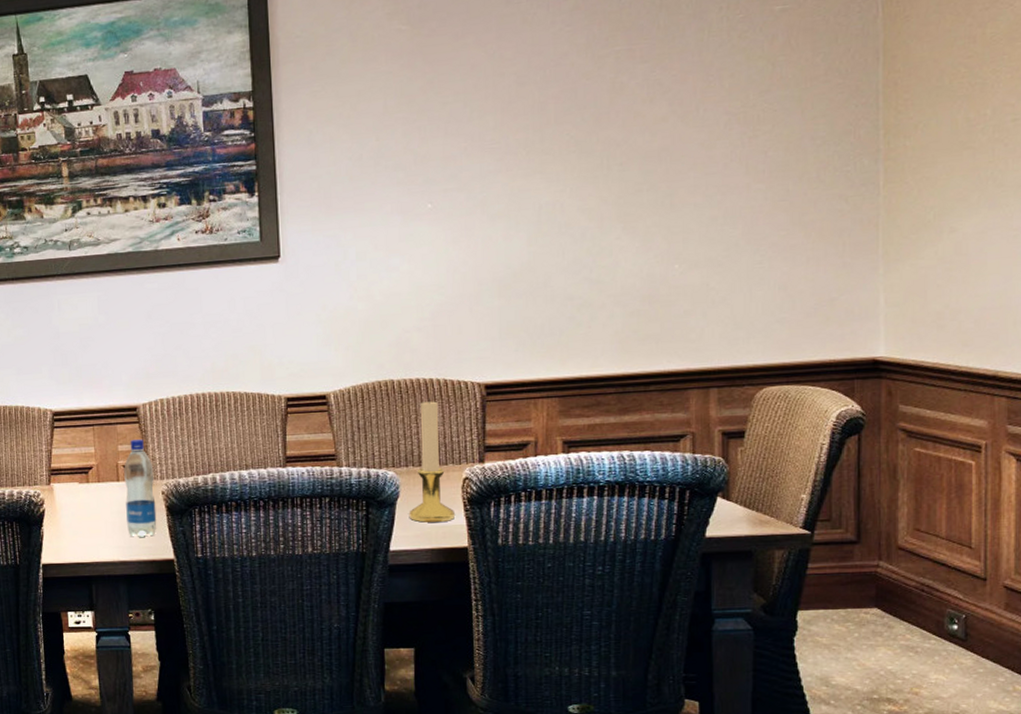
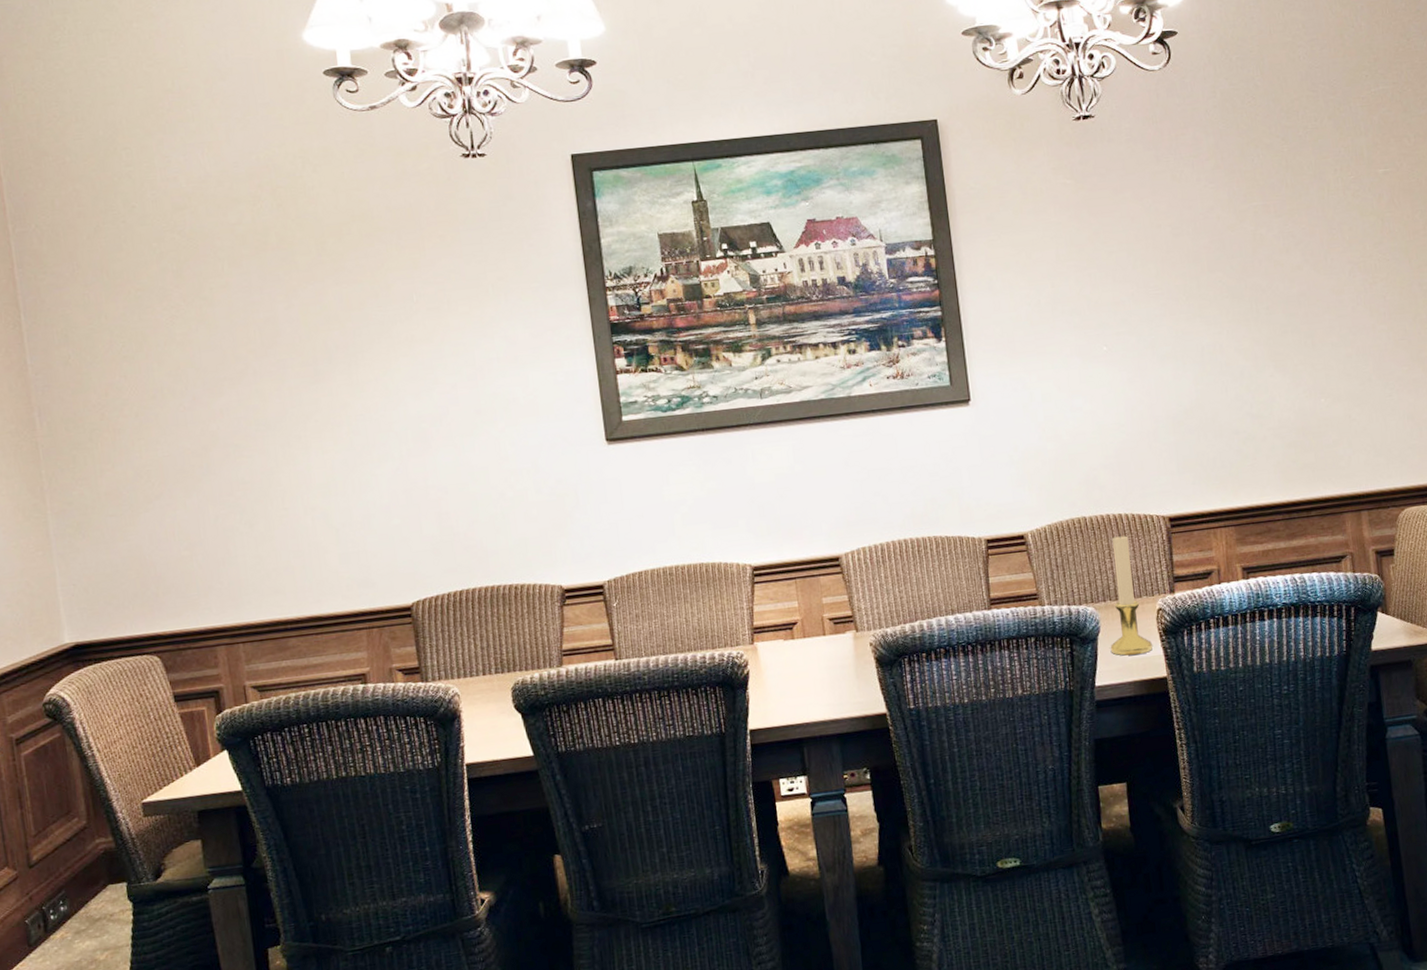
bottle: present [124,439,157,538] -> none [829,590,867,694]

